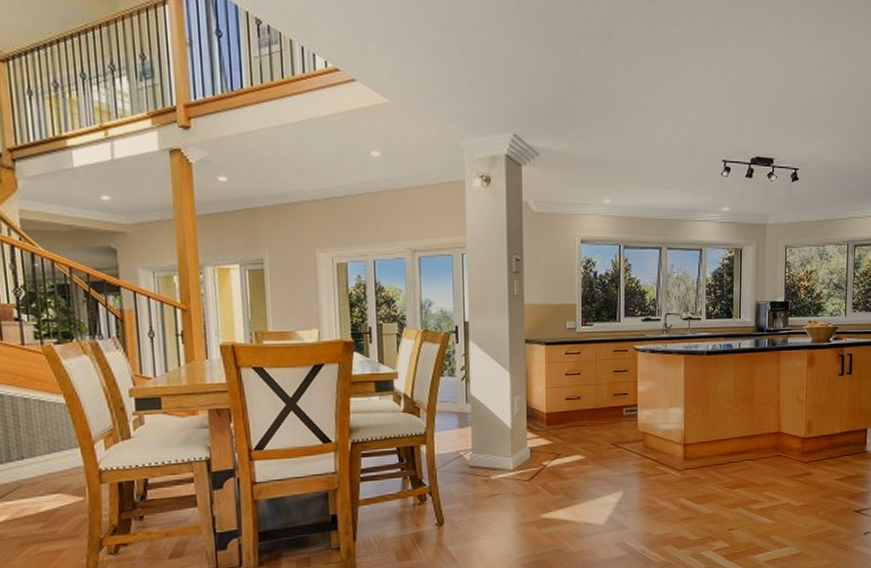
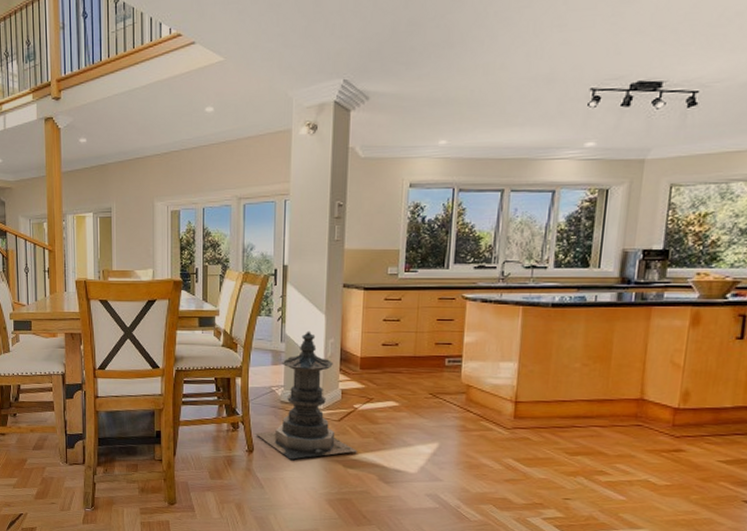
stone pagoda: none [445,389,549,529] -> present [255,331,357,461]

